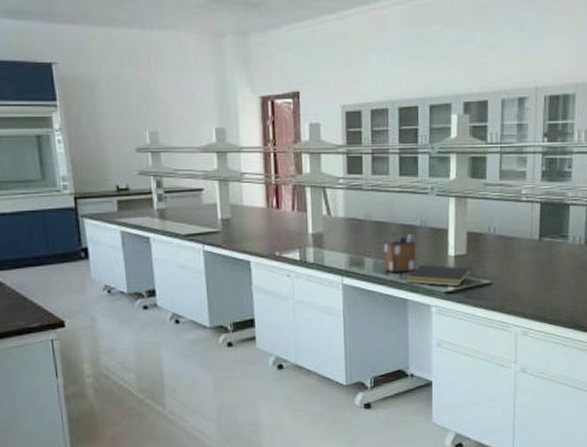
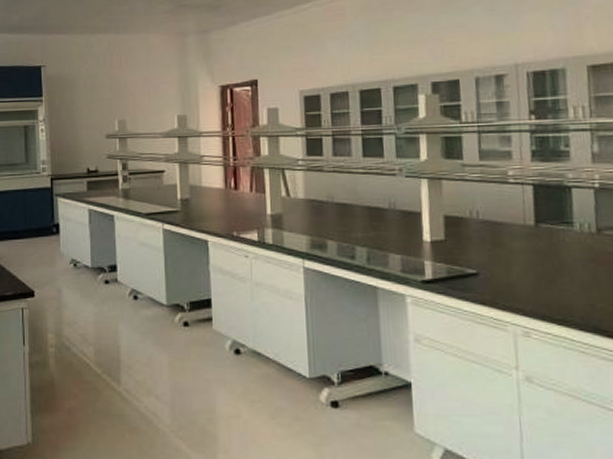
desk organizer: present [384,232,416,273] -> none [348,214,386,258]
notepad: present [405,264,472,287] -> none [373,249,453,276]

